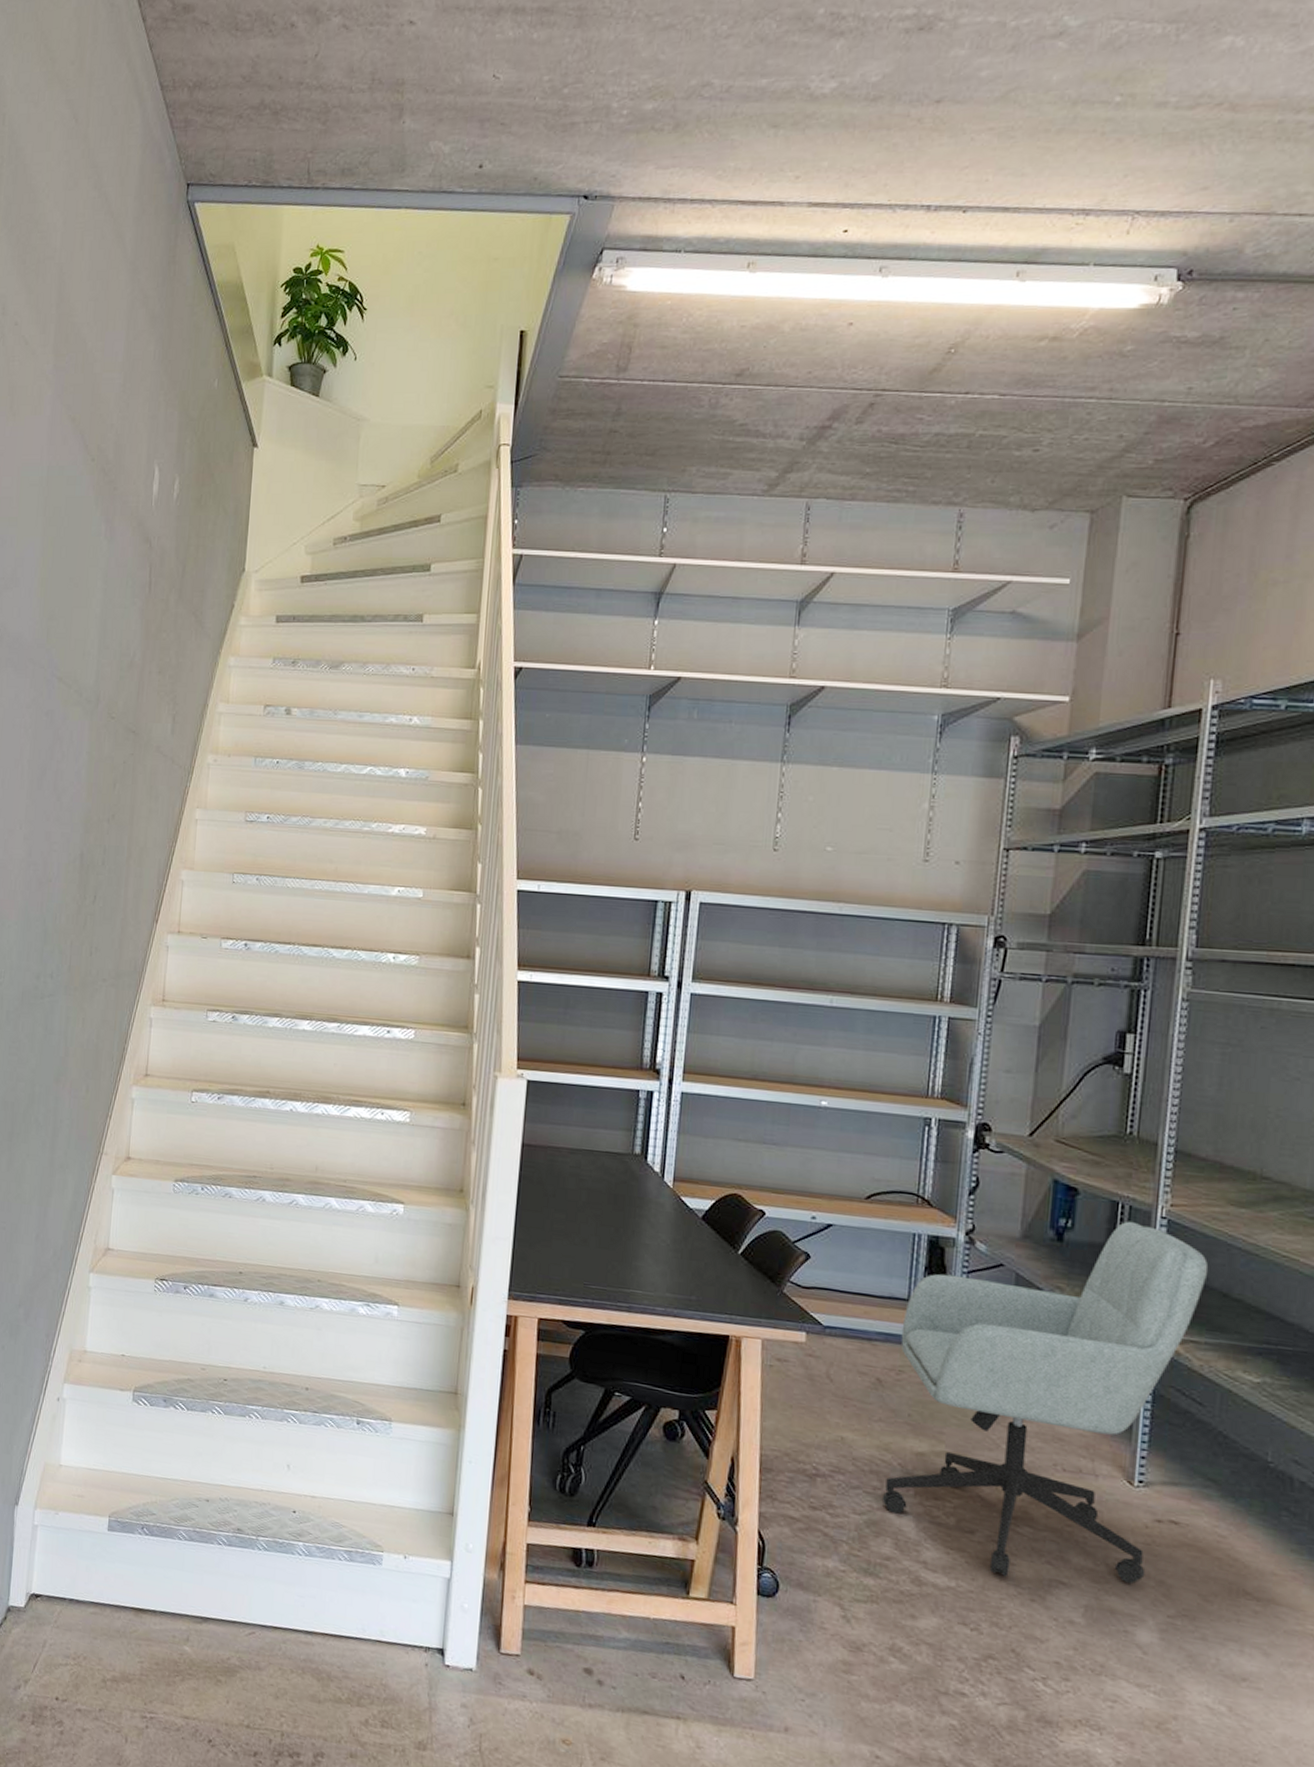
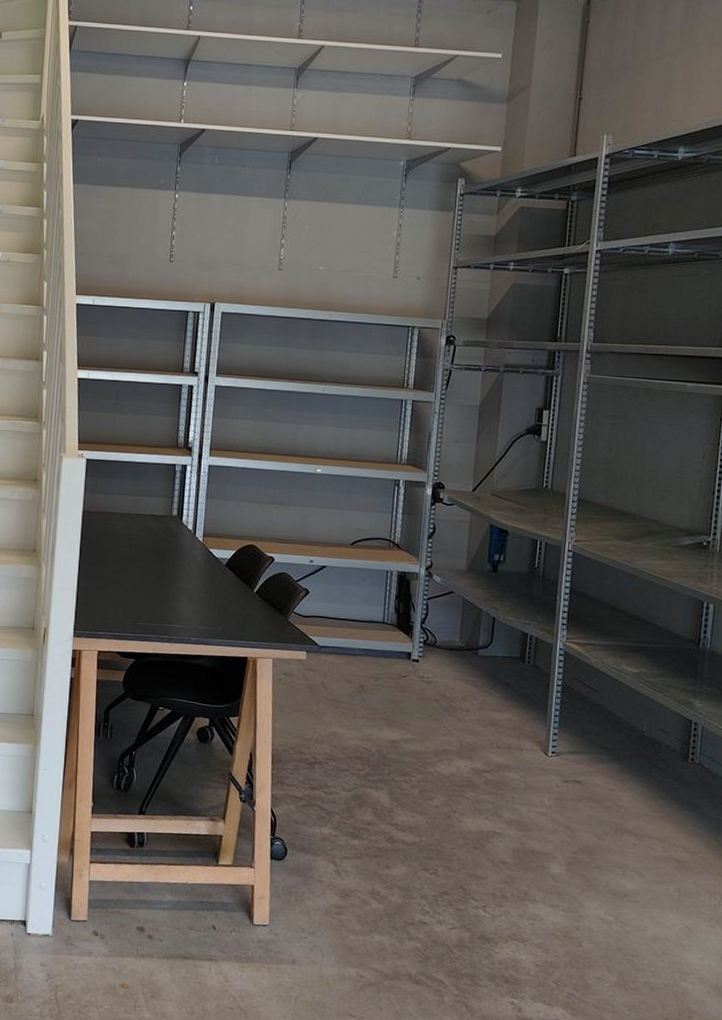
office chair: present [881,1221,1209,1584] -> none [364,554,602,831]

